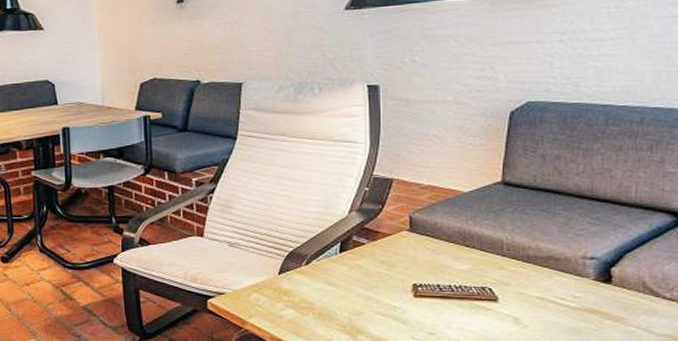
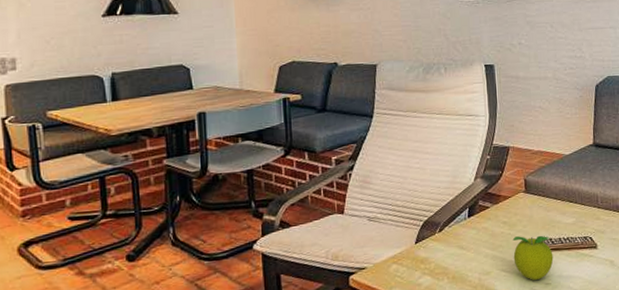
fruit: none [391,278,440,328] -> present [512,235,554,280]

